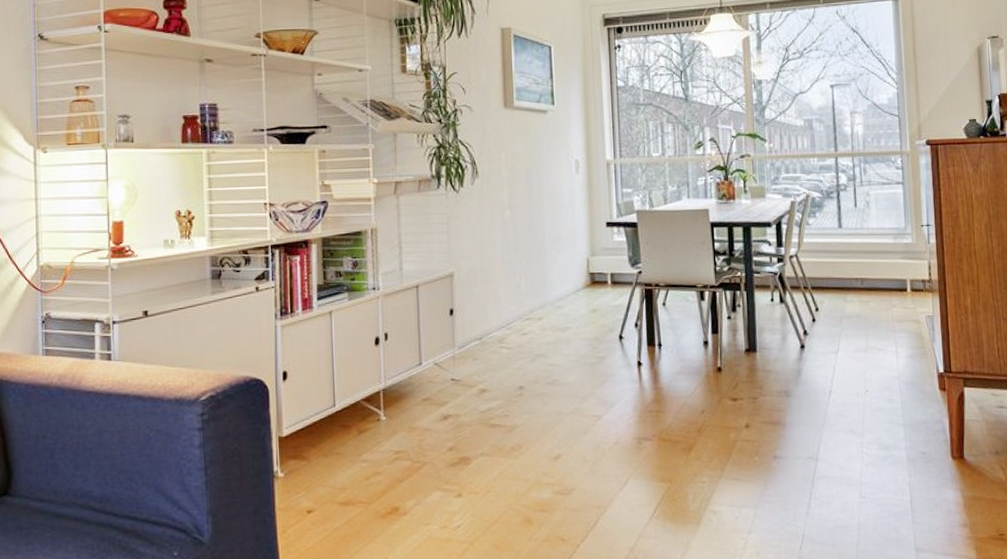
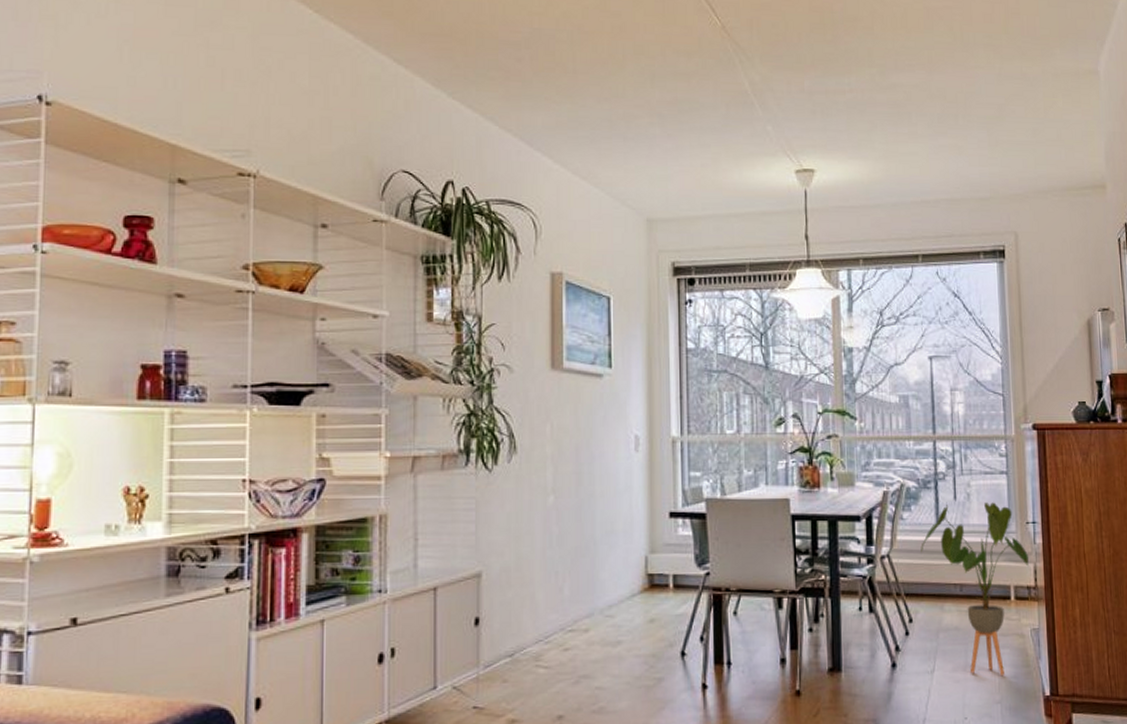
house plant: none [825,209,923,355] -> present [921,502,1029,675]

